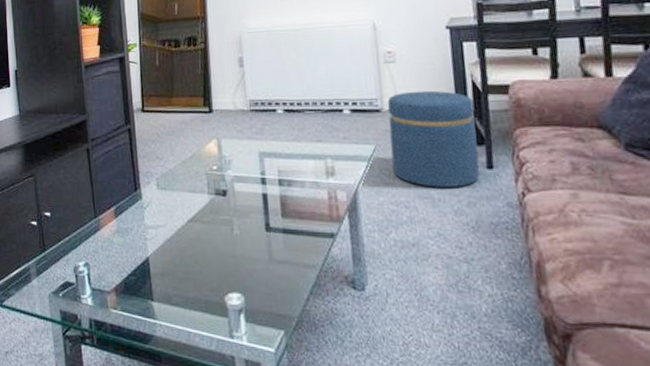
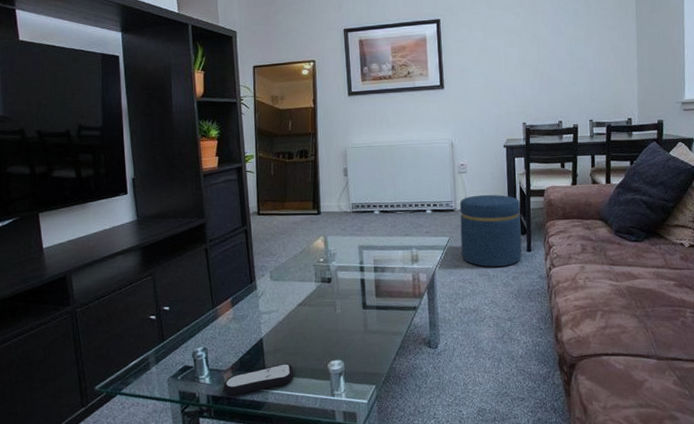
remote control: none [105,291,186,323] -> present [222,363,295,395]

